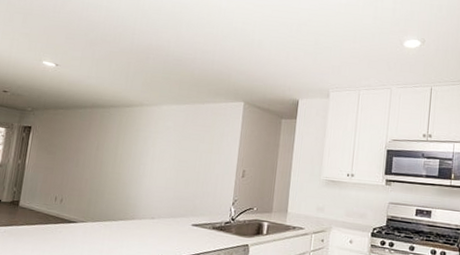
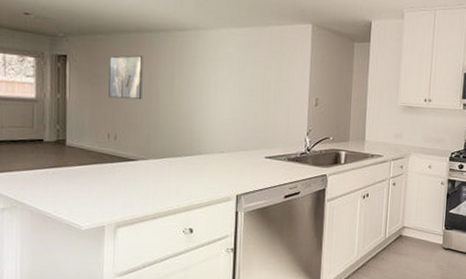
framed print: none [60,127,94,167] -> present [109,55,143,100]

